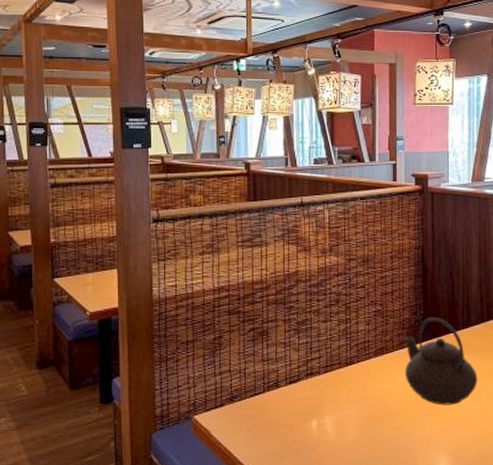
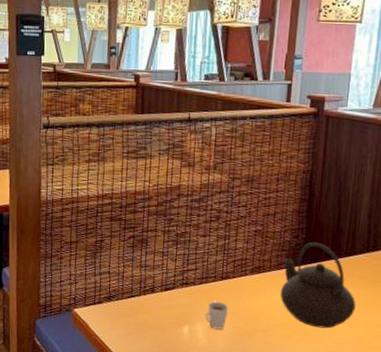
cup: none [333,388,356,421] -> present [205,300,229,330]

